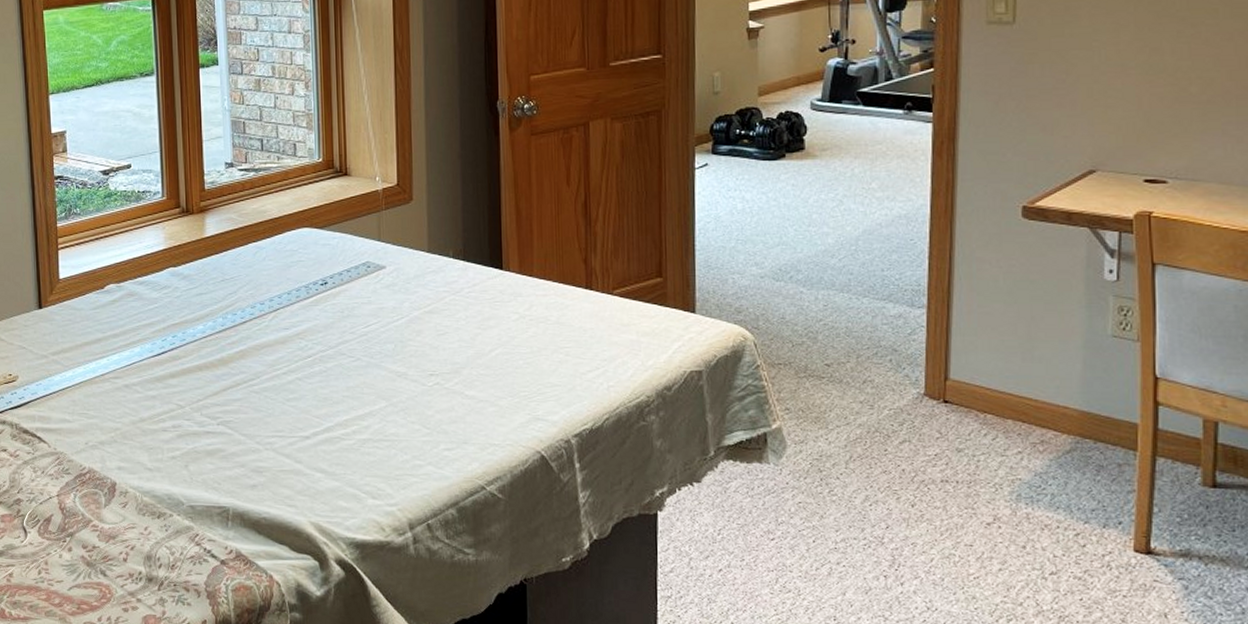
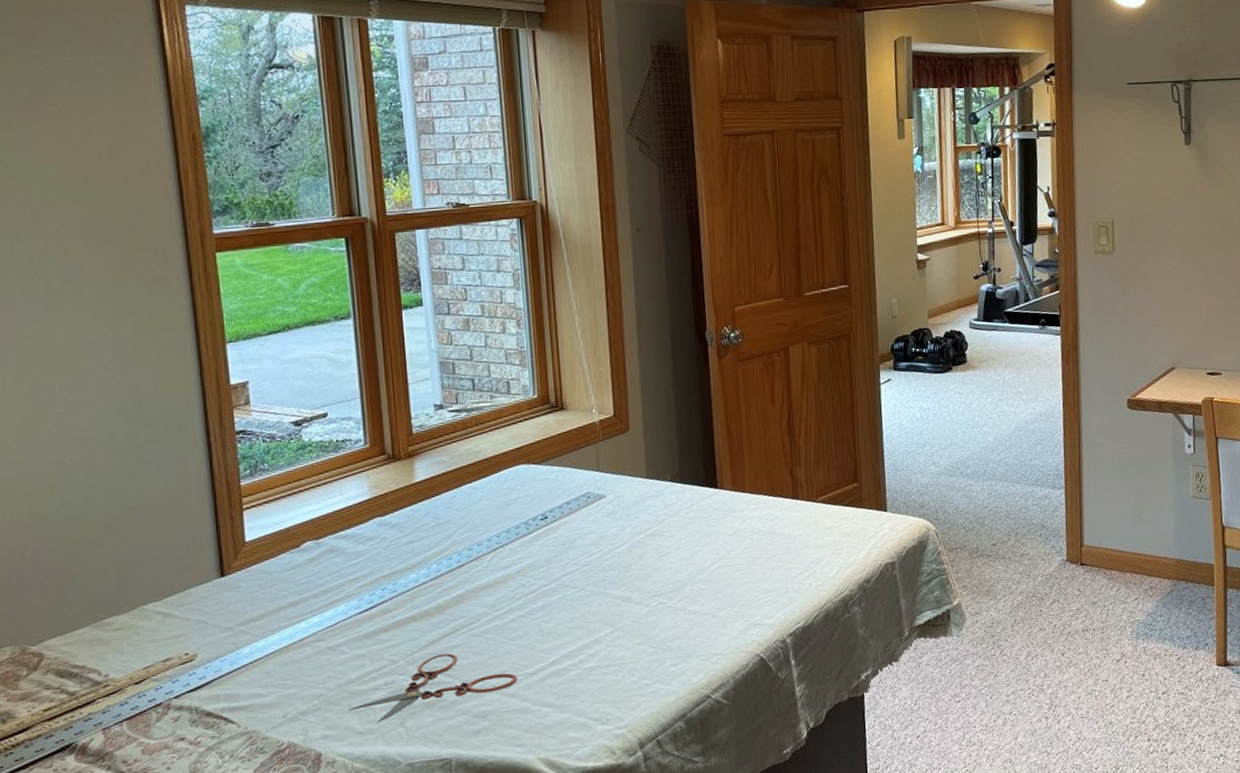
shears: none [140,406,292,463] -> present [349,653,517,724]

